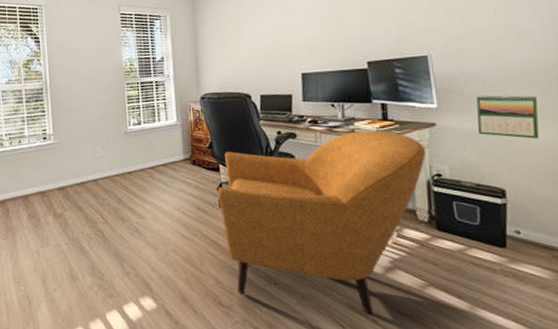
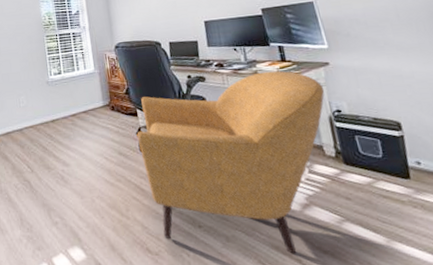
calendar: present [476,94,540,139] -> none [361,34,423,74]

